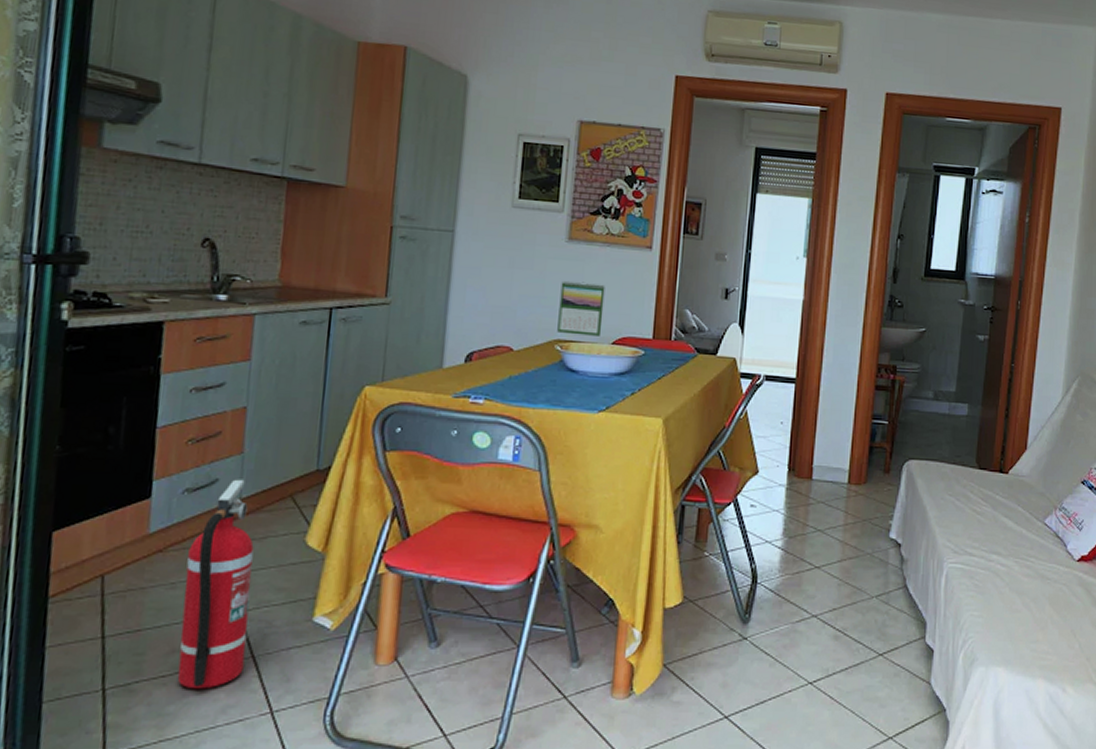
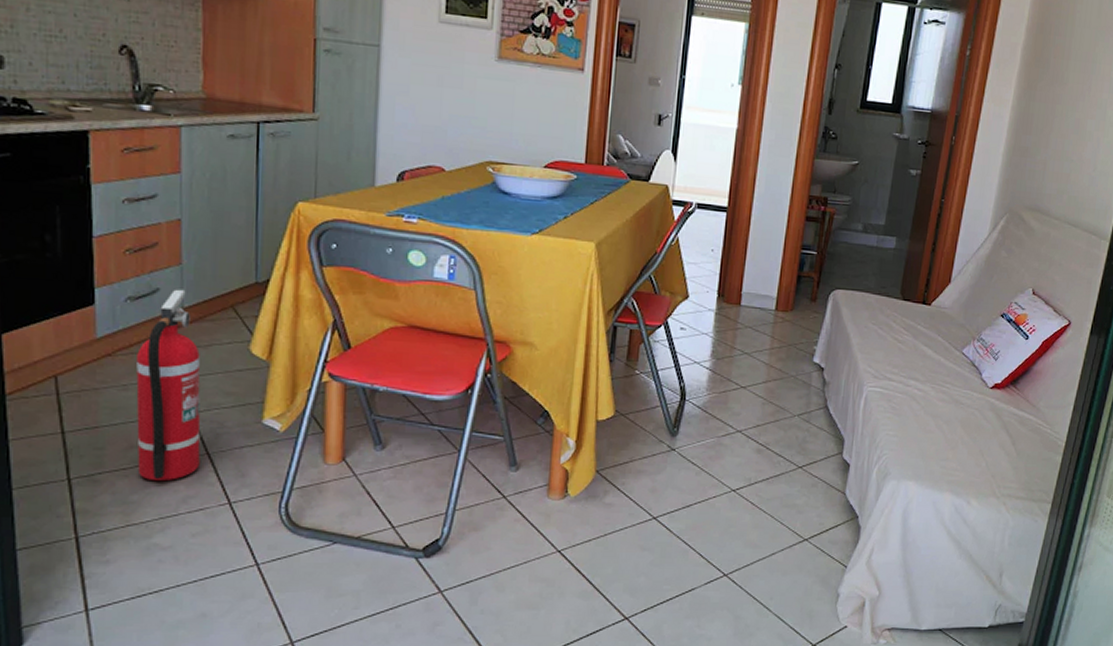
calendar: present [557,280,605,336] -> none [489,101,537,159]

